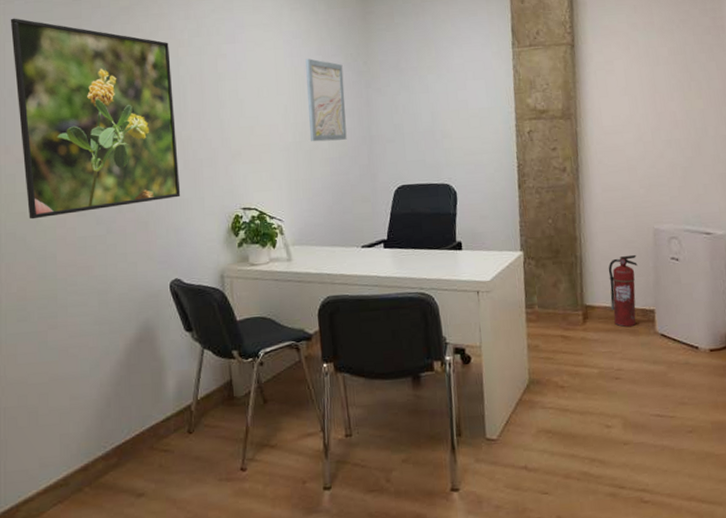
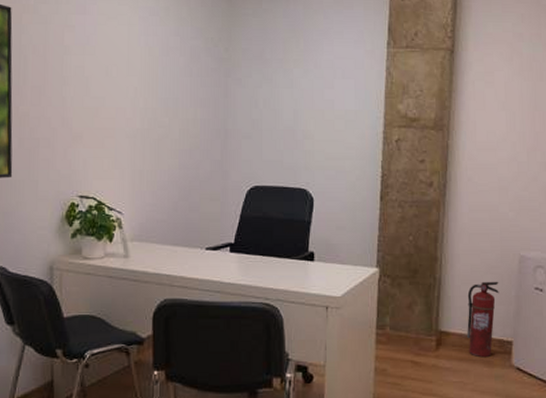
wall art: present [305,58,347,142] -> none [160,39,202,131]

